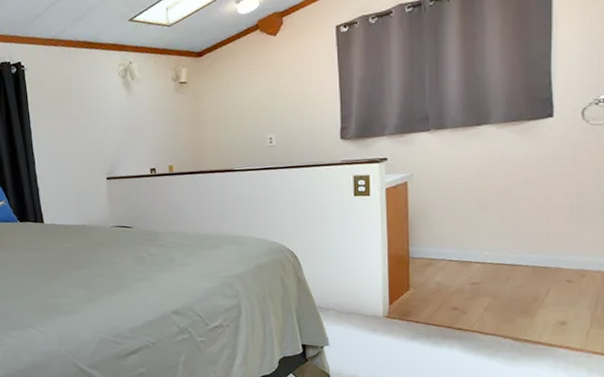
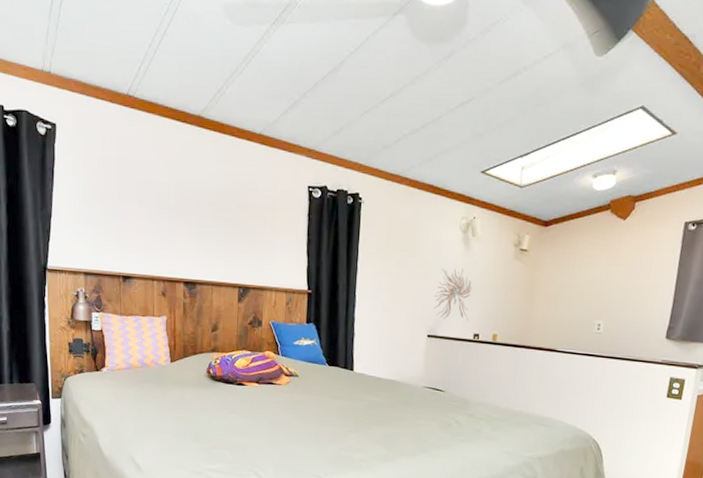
wall sculpture: none [107,111,143,160] -> present [434,268,472,322]

